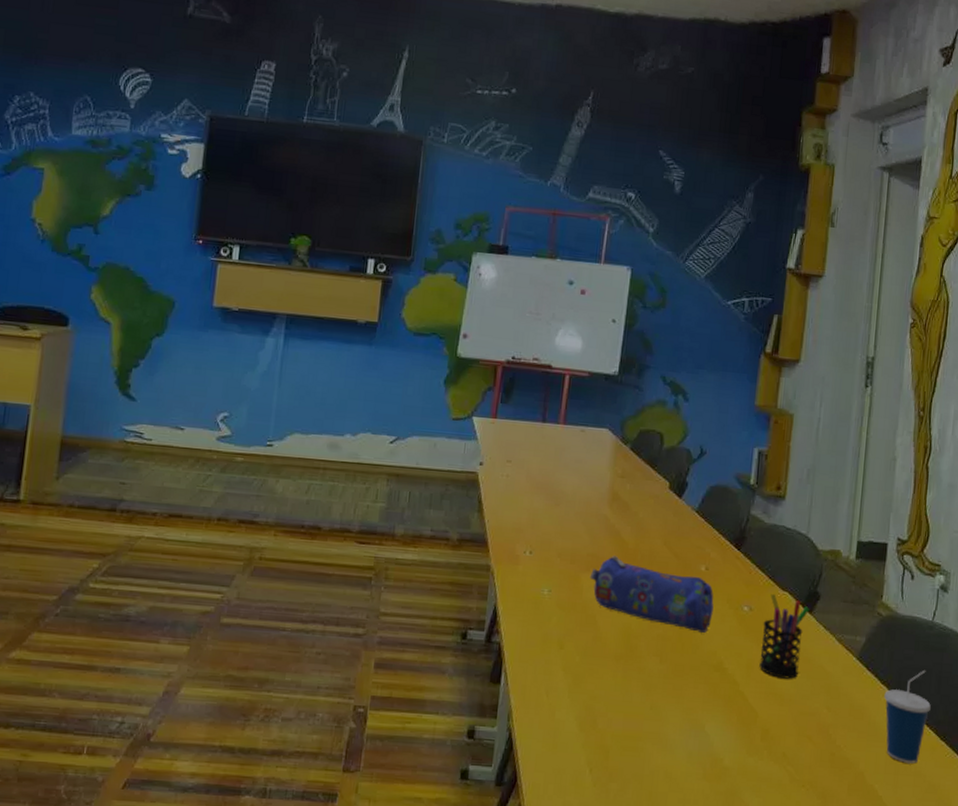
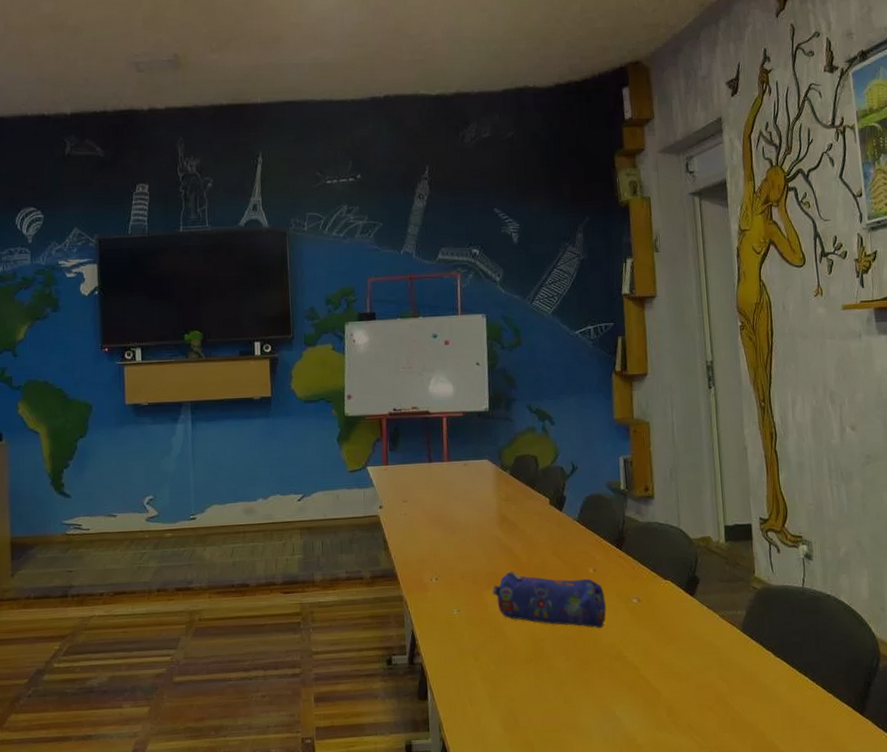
pen holder: present [759,594,810,679] -> none [652,584,692,658]
cup: present [884,669,931,764] -> none [770,631,814,718]

